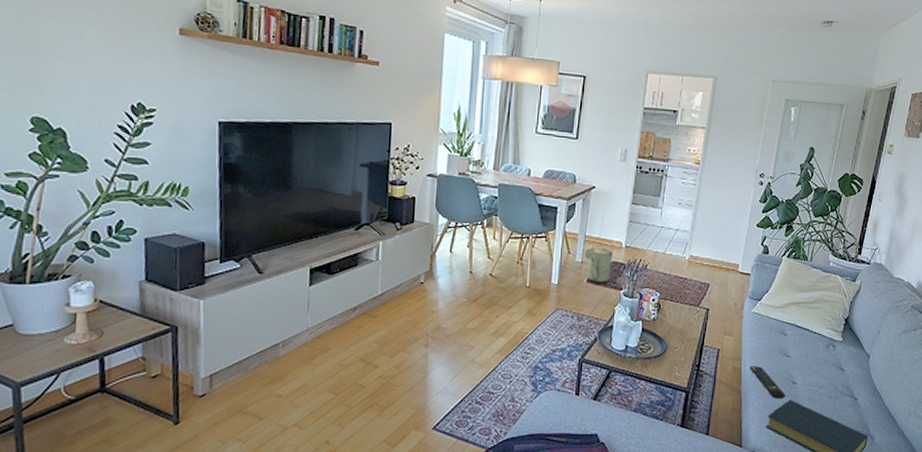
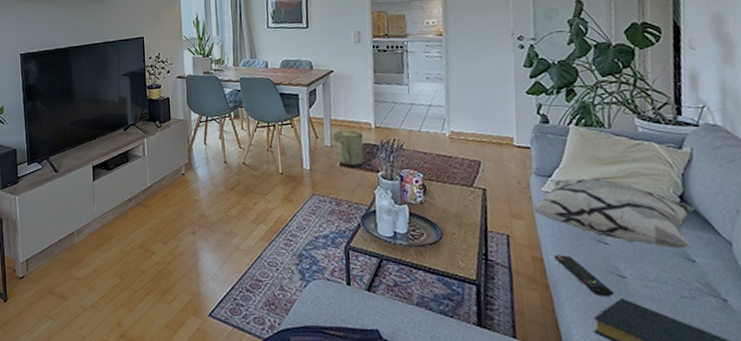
decorative pillow: none [742,302,854,361] -> present [533,178,696,249]

